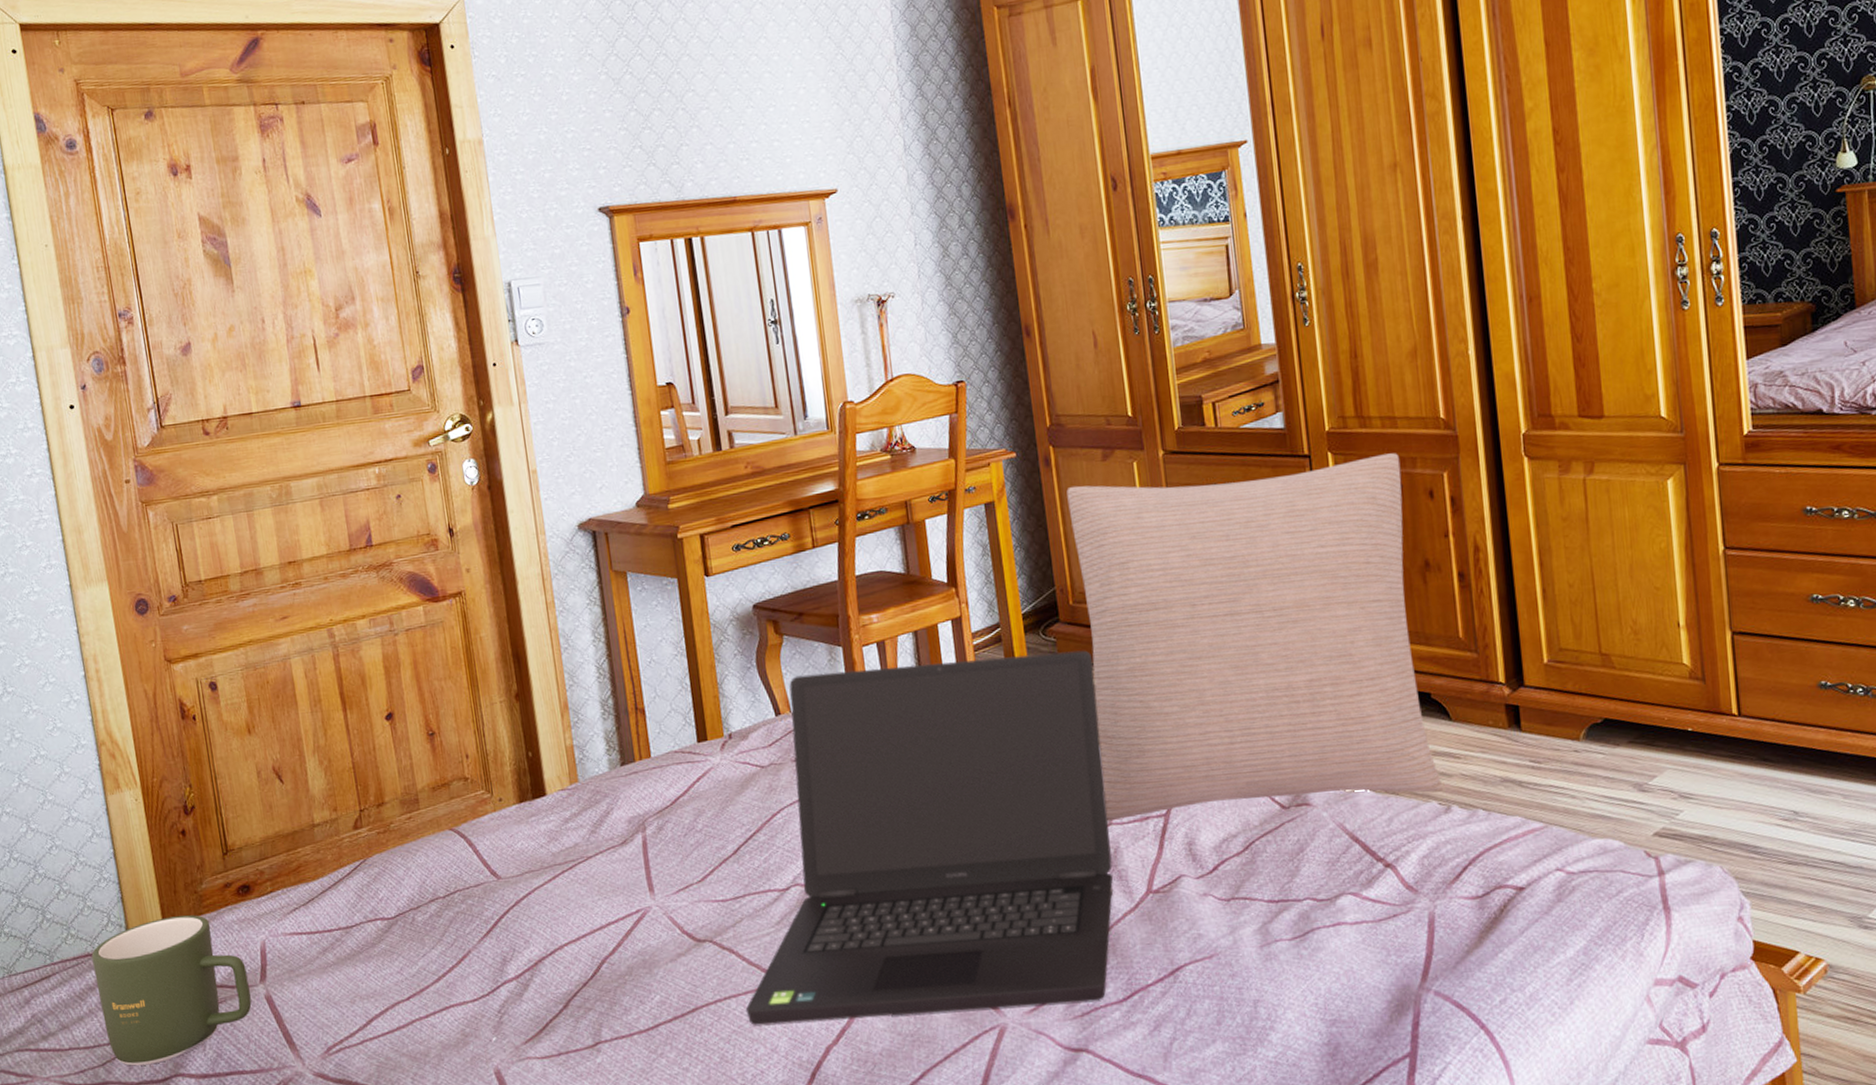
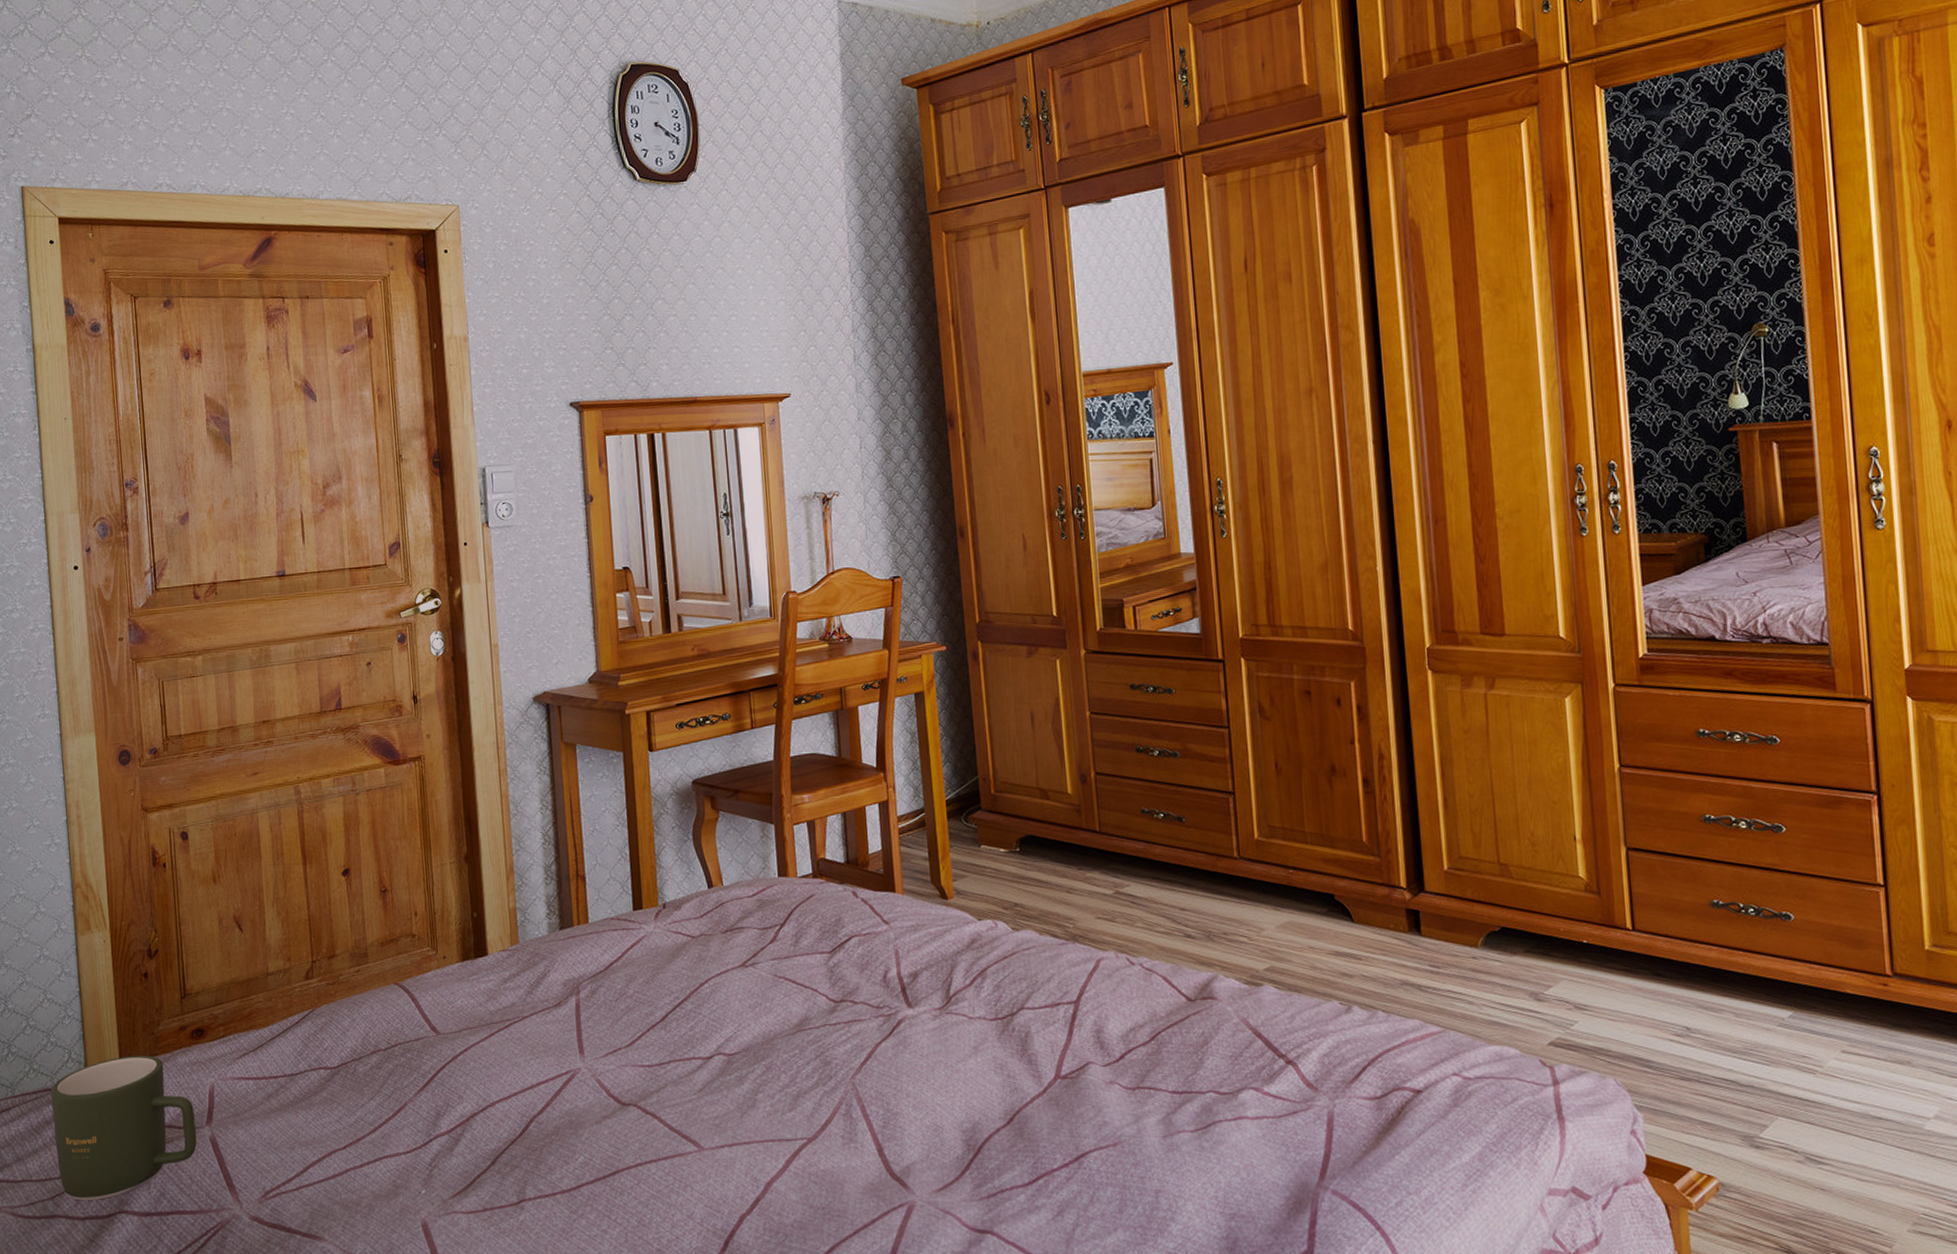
laptop: present [745,650,1114,1025] -> none [664,838,1024,1191]
pillow: present [1066,453,1442,821] -> none [992,661,1344,1006]

